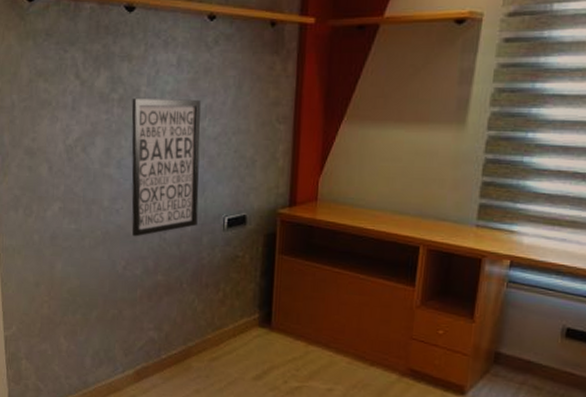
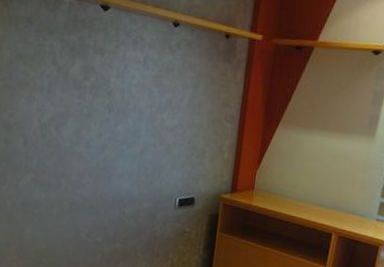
wall art: present [131,99,201,237] -> none [96,88,162,209]

